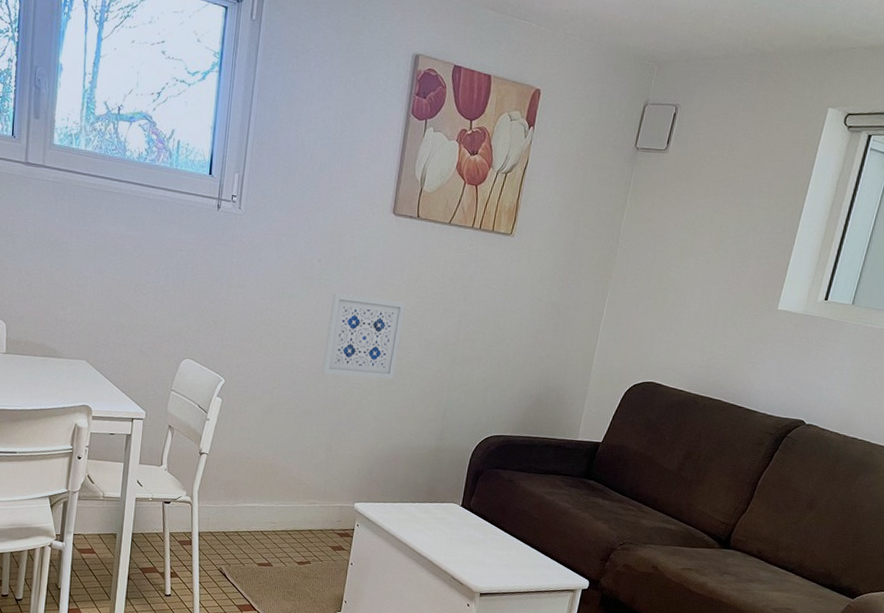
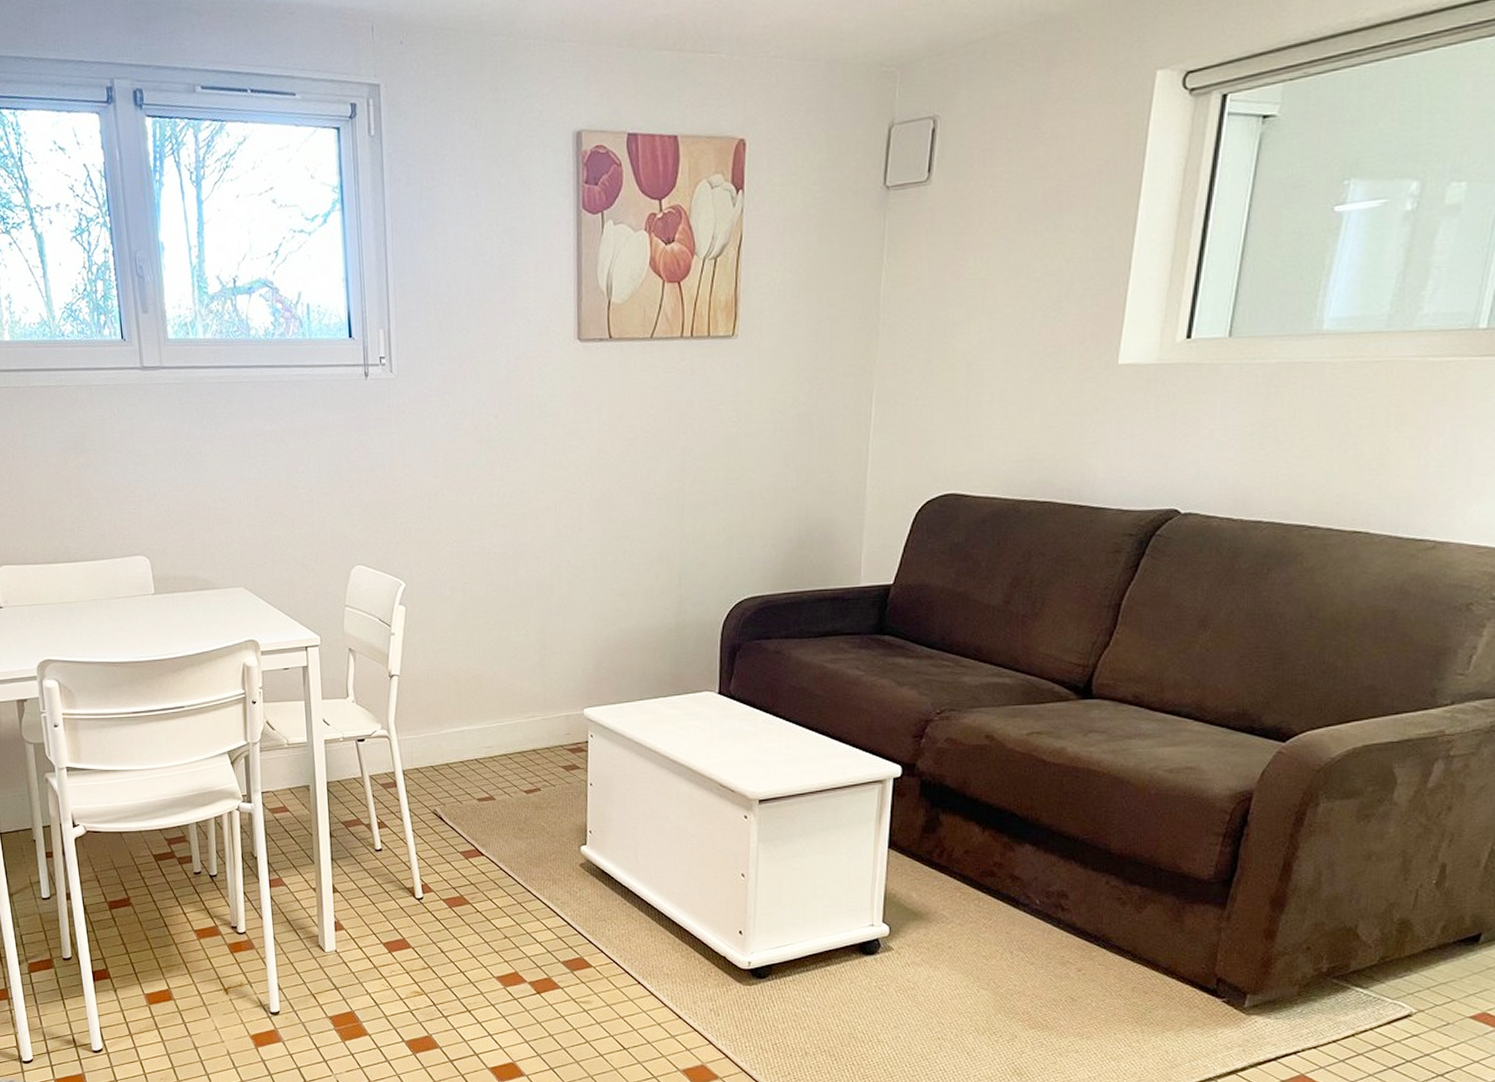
wall art: present [321,293,406,380] -> none [518,448,611,556]

